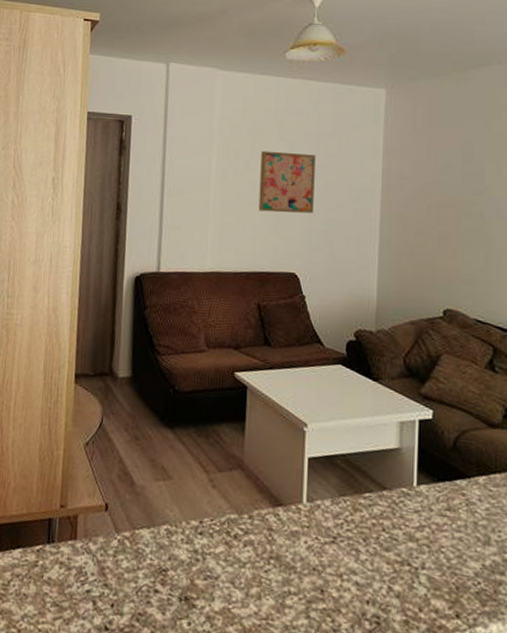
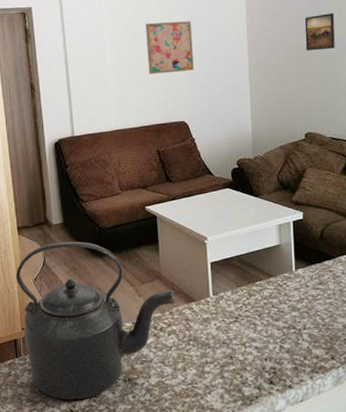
kettle: none [62,400,259,615] -> present [15,241,175,400]
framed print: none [453,167,491,210] -> present [304,13,335,51]

